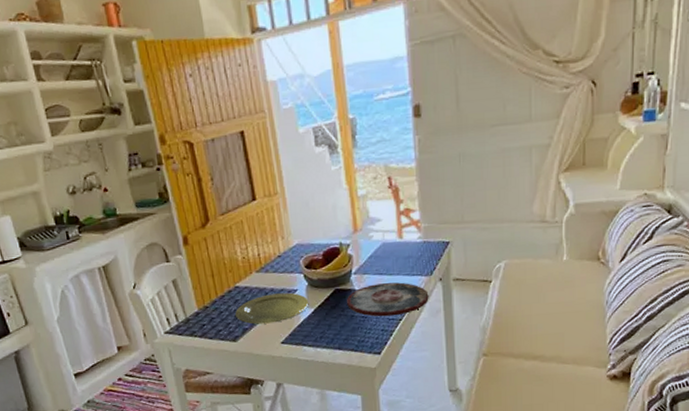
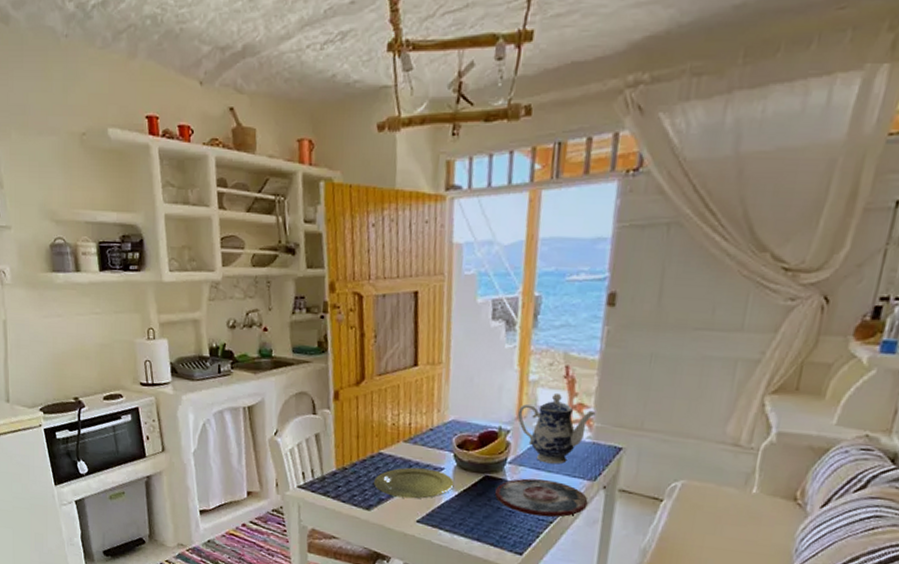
teapot: none [354,202,421,268] -> present [518,392,596,465]

